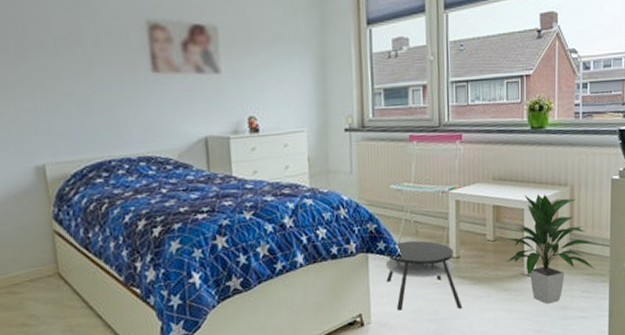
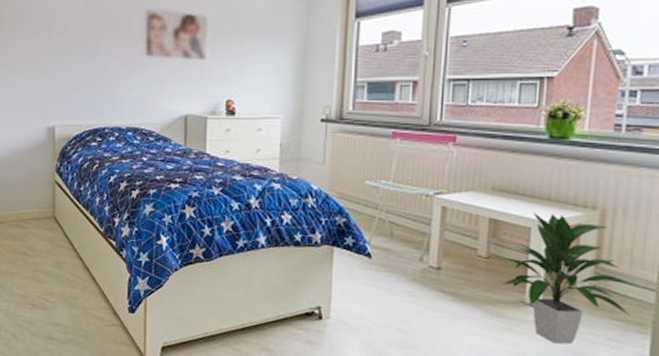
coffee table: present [385,240,463,311] -> none [351,240,440,325]

